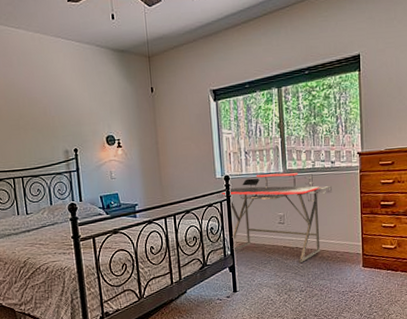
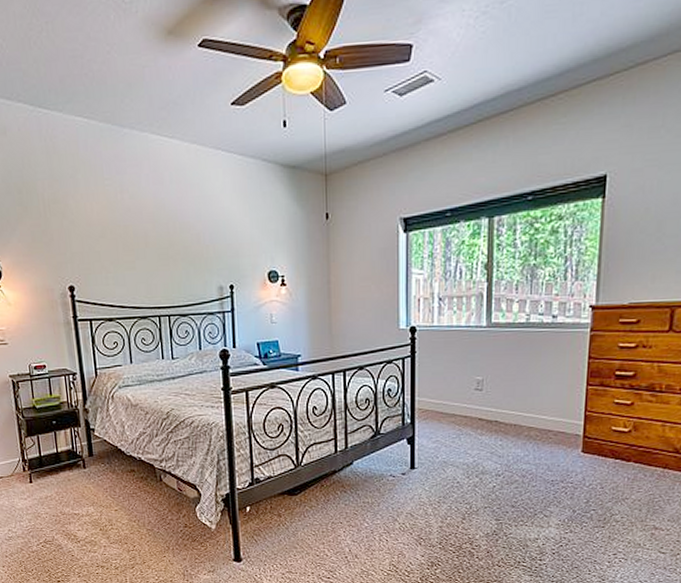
desk: present [217,172,332,263] -> none [399,326,550,440]

